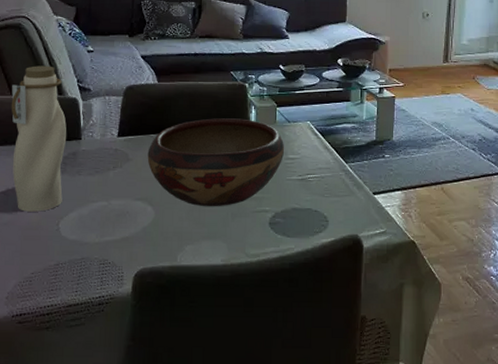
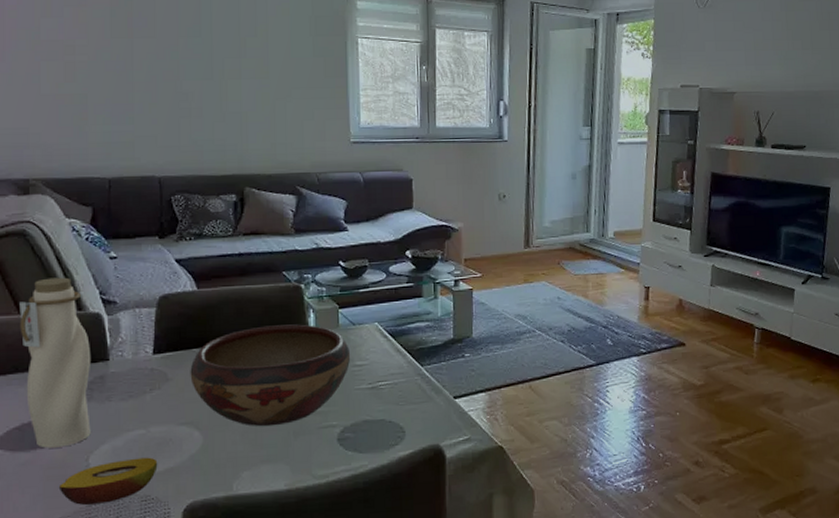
fruit: none [33,226,116,264] -> present [58,457,158,506]

